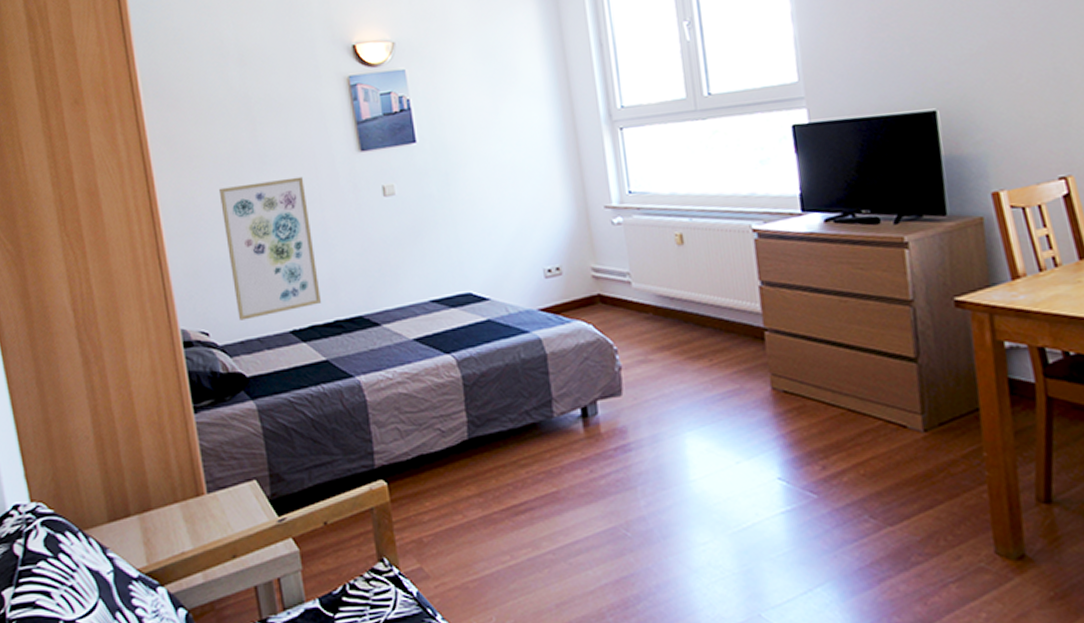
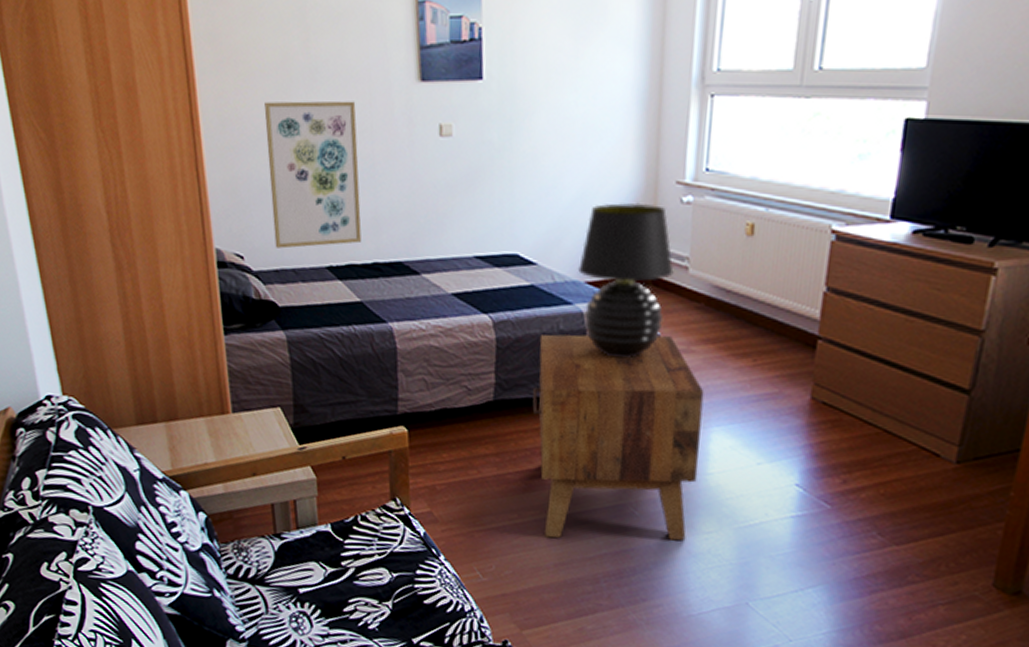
side table: none [503,349,683,576] -> present [532,334,704,541]
table lamp: none [529,229,618,378] -> present [578,202,674,359]

